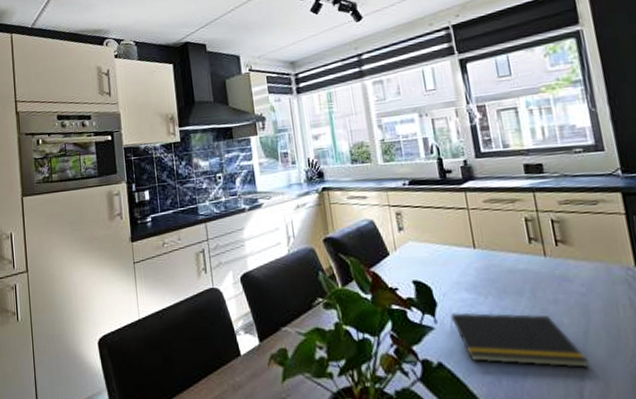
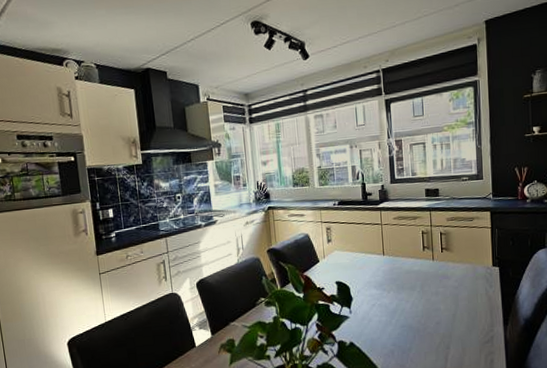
notepad: present [450,312,590,368] -> none [361,303,454,341]

